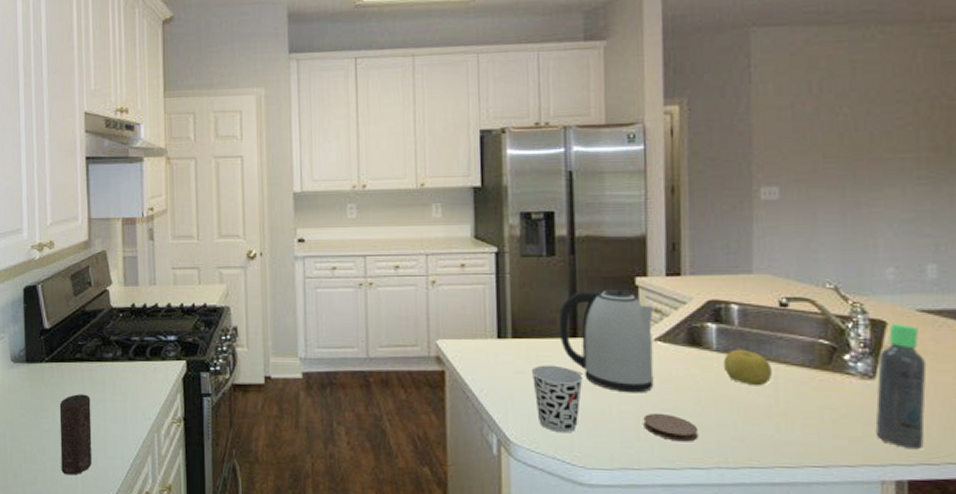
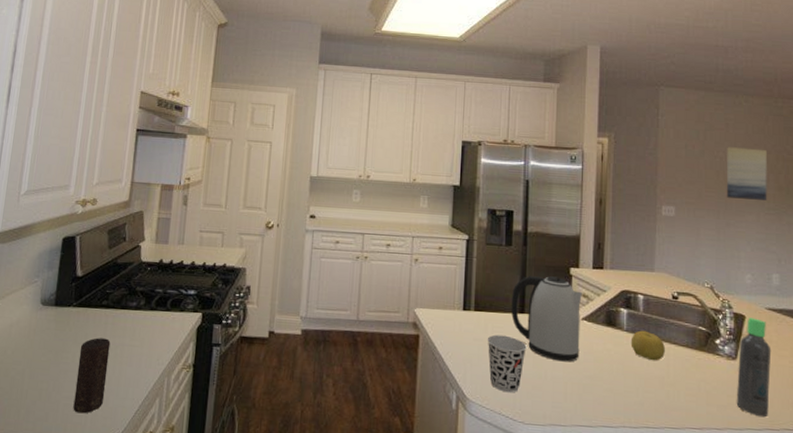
coaster: present [643,412,699,442] -> none [570,379,611,405]
wall art: none [854,96,917,168] -> present [726,147,767,200]

